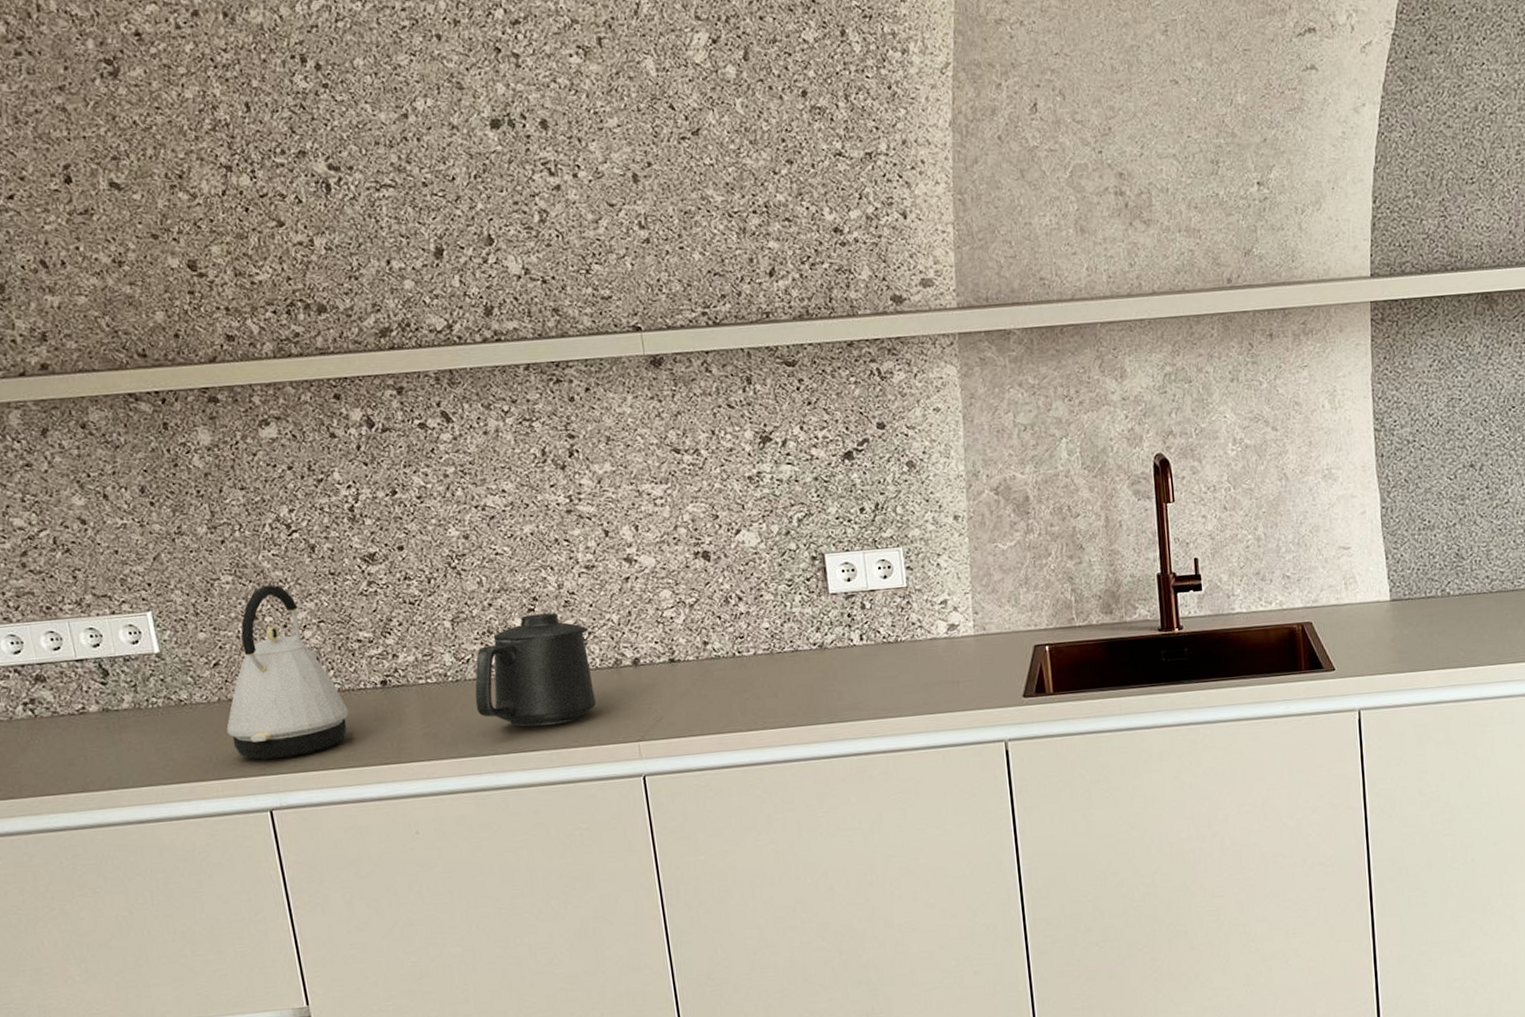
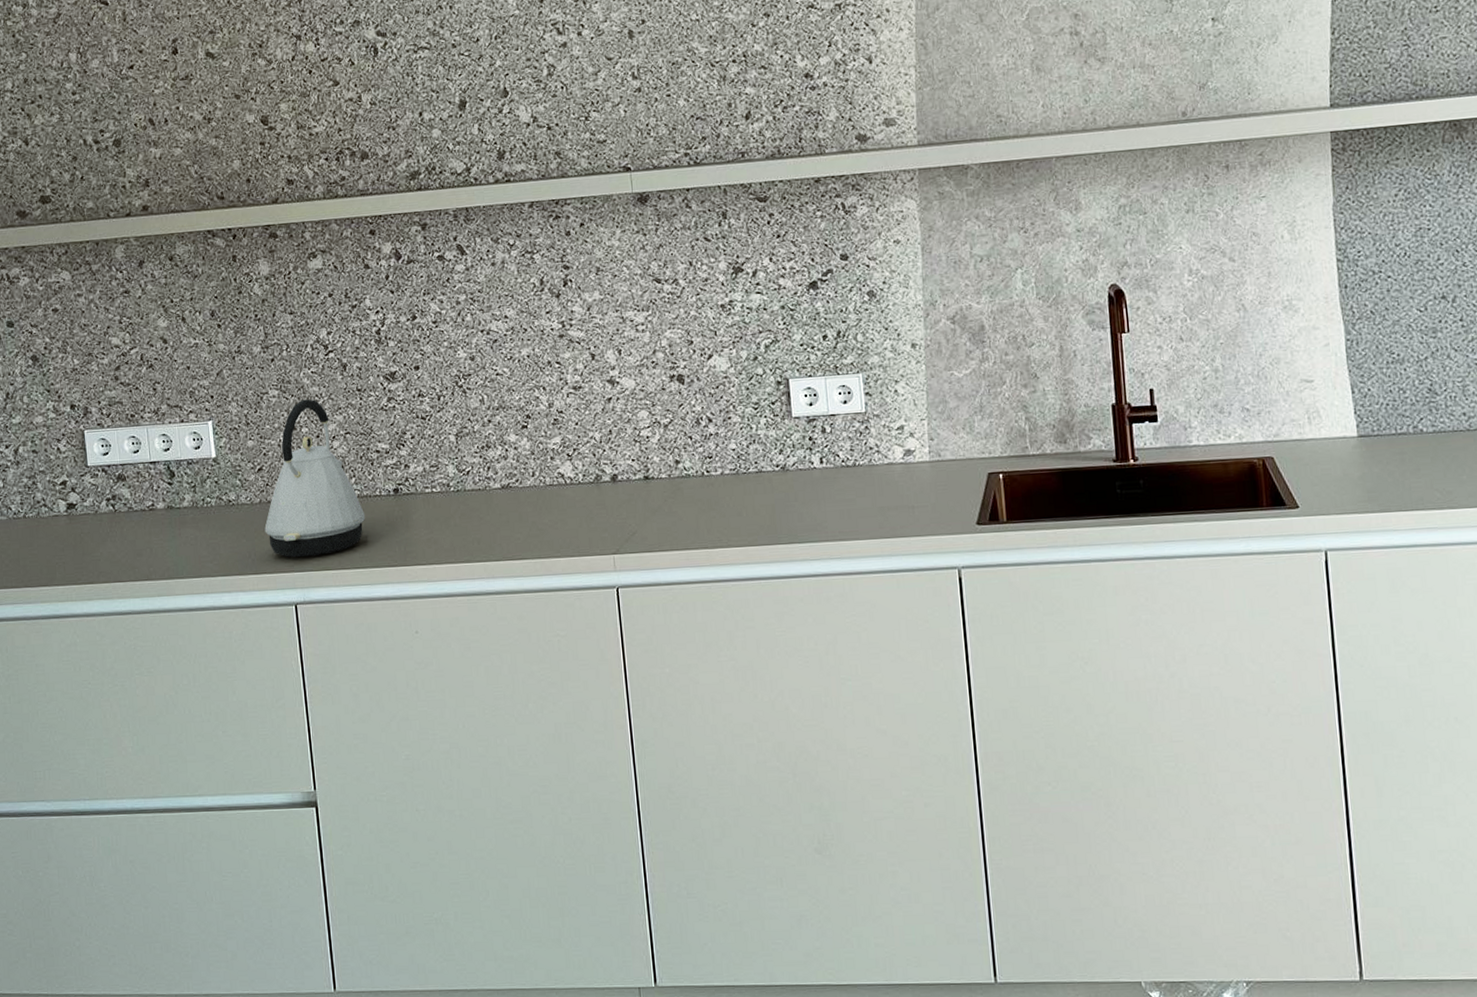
mug: present [475,612,596,726] -> none [472,429,577,536]

